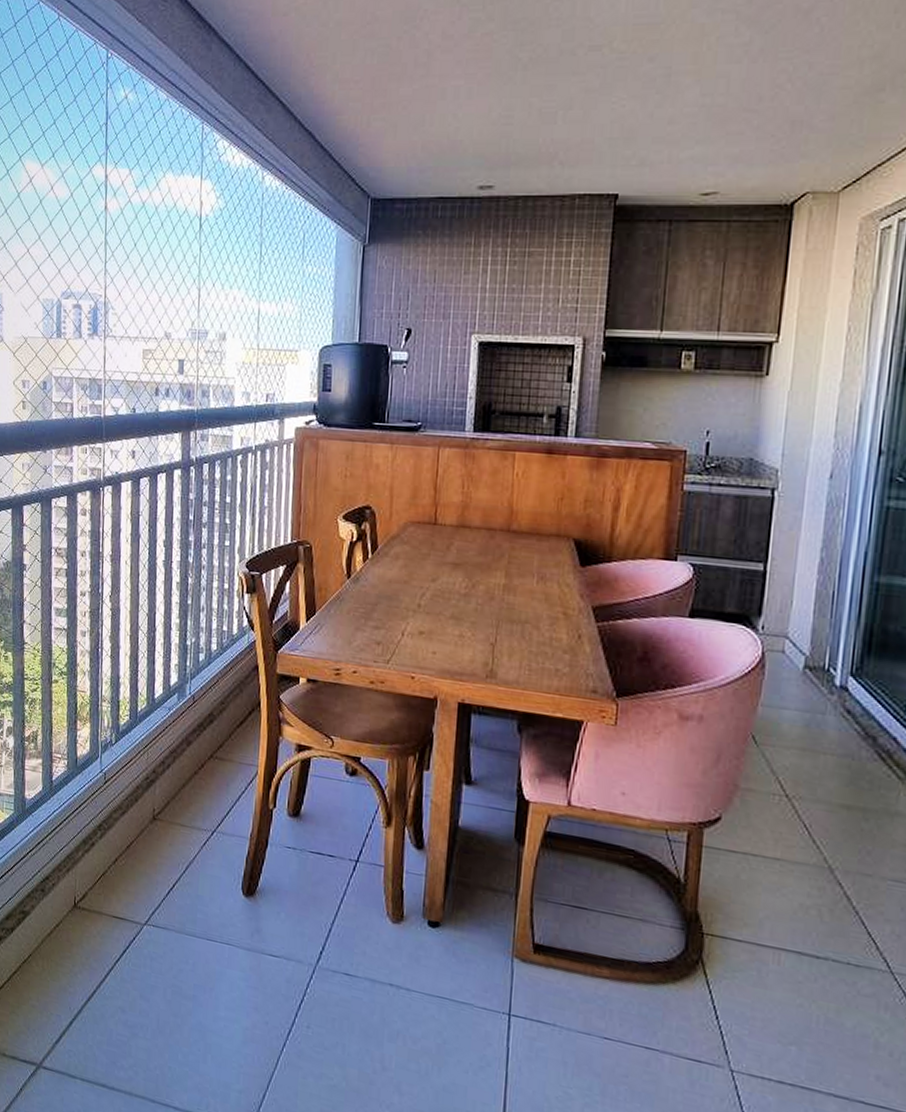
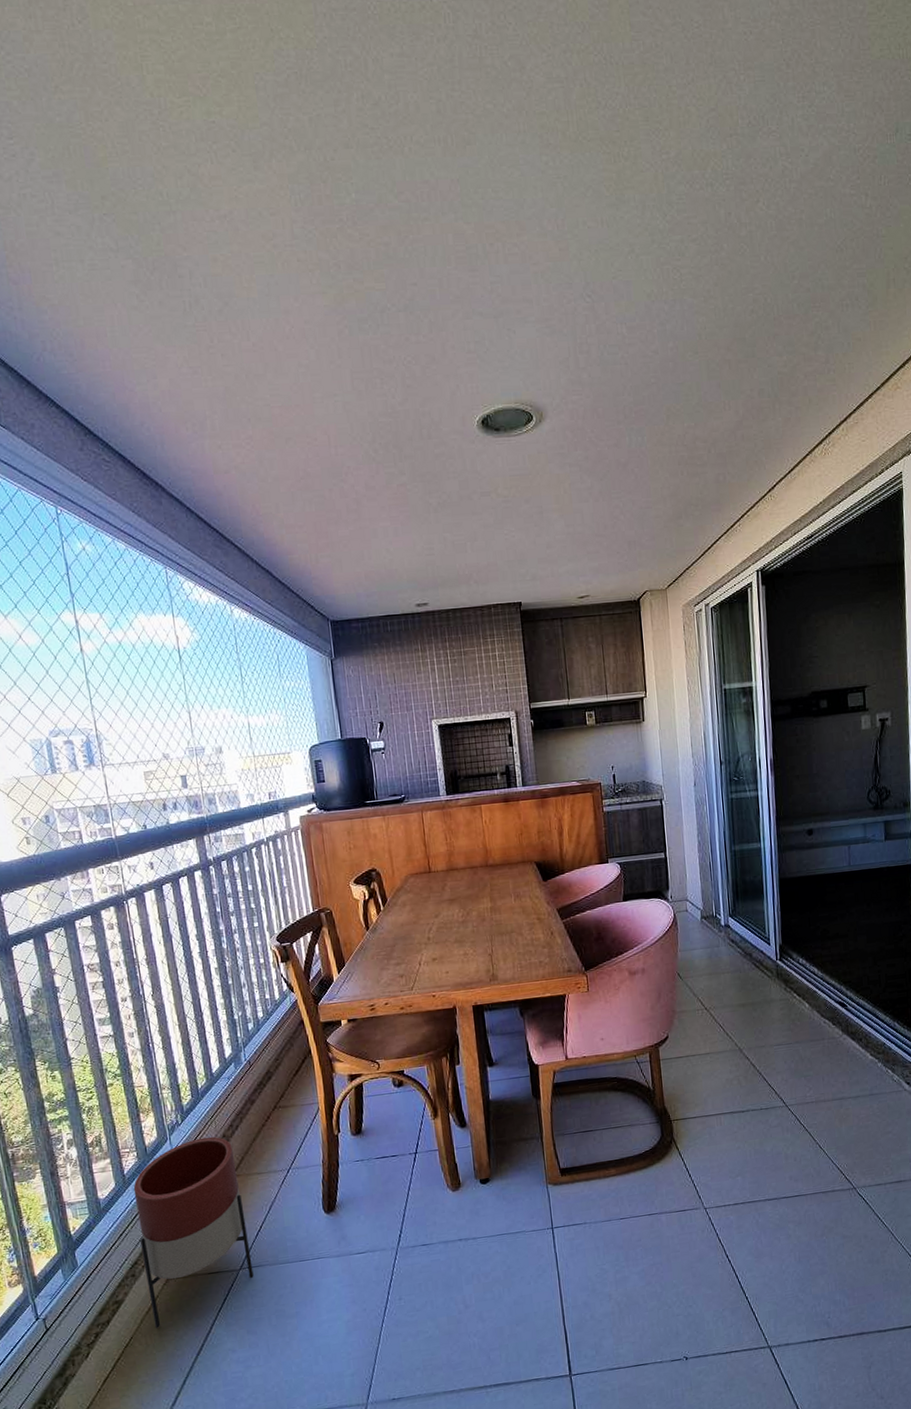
planter: none [53,765,161,956] -> present [133,1136,254,1328]

